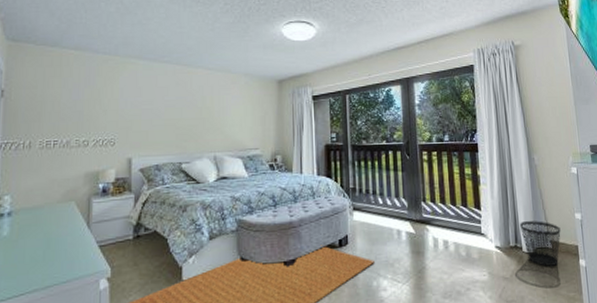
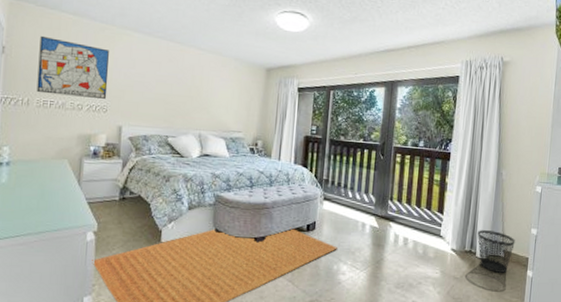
wall art: none [39,74,115,134] -> present [36,35,109,99]

